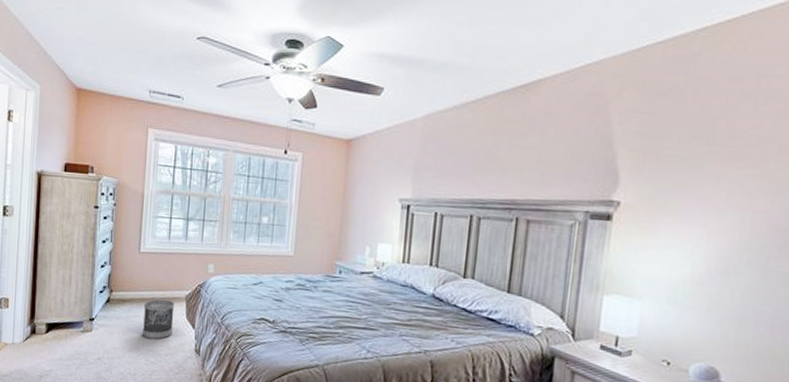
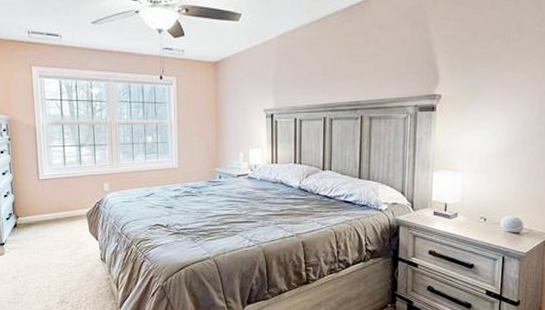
wastebasket: present [141,299,175,340] -> none [49,218,79,255]

